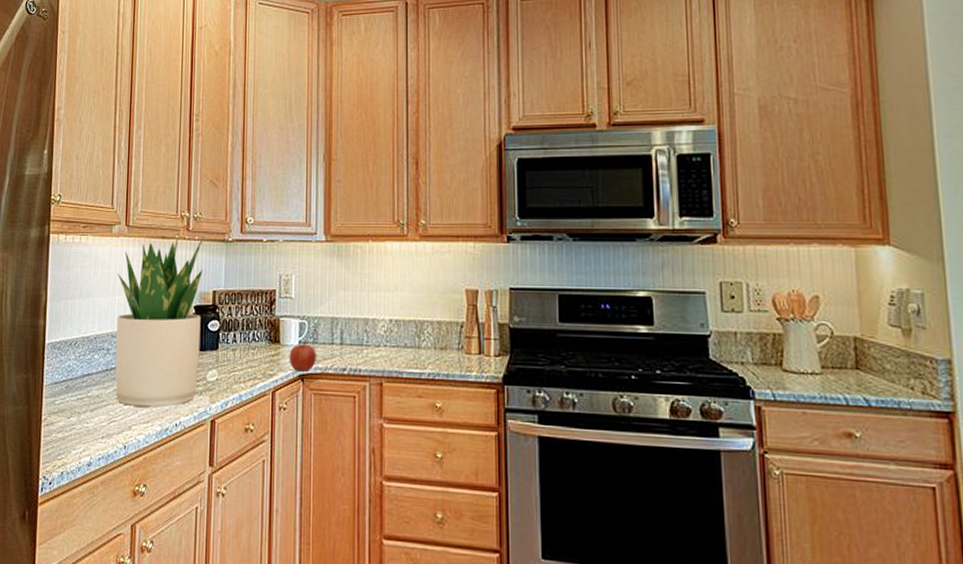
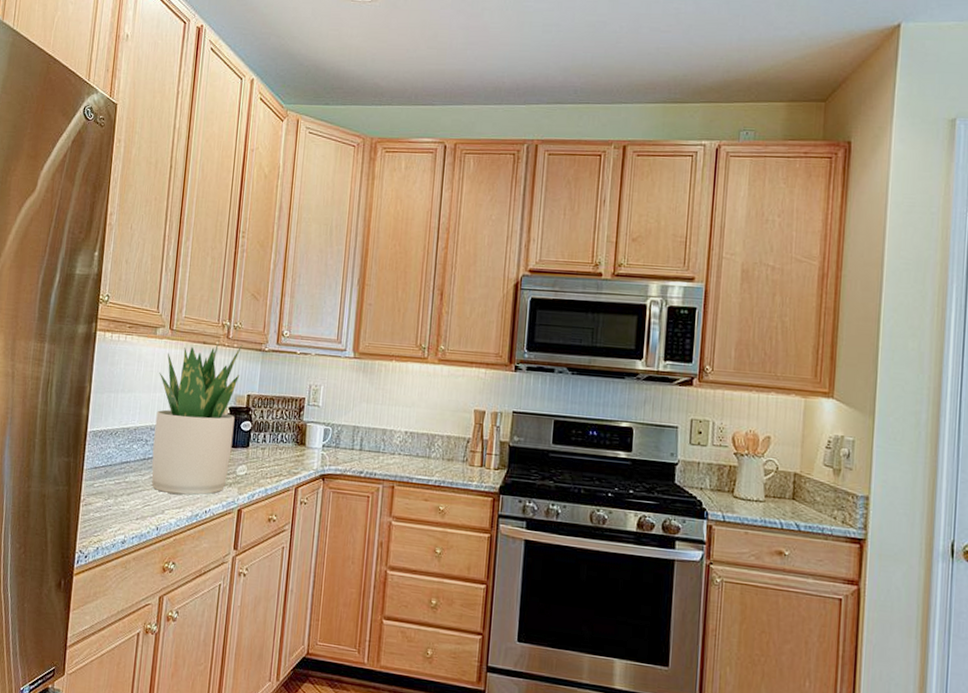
fruit: present [289,341,317,372] -> none [312,445,338,472]

